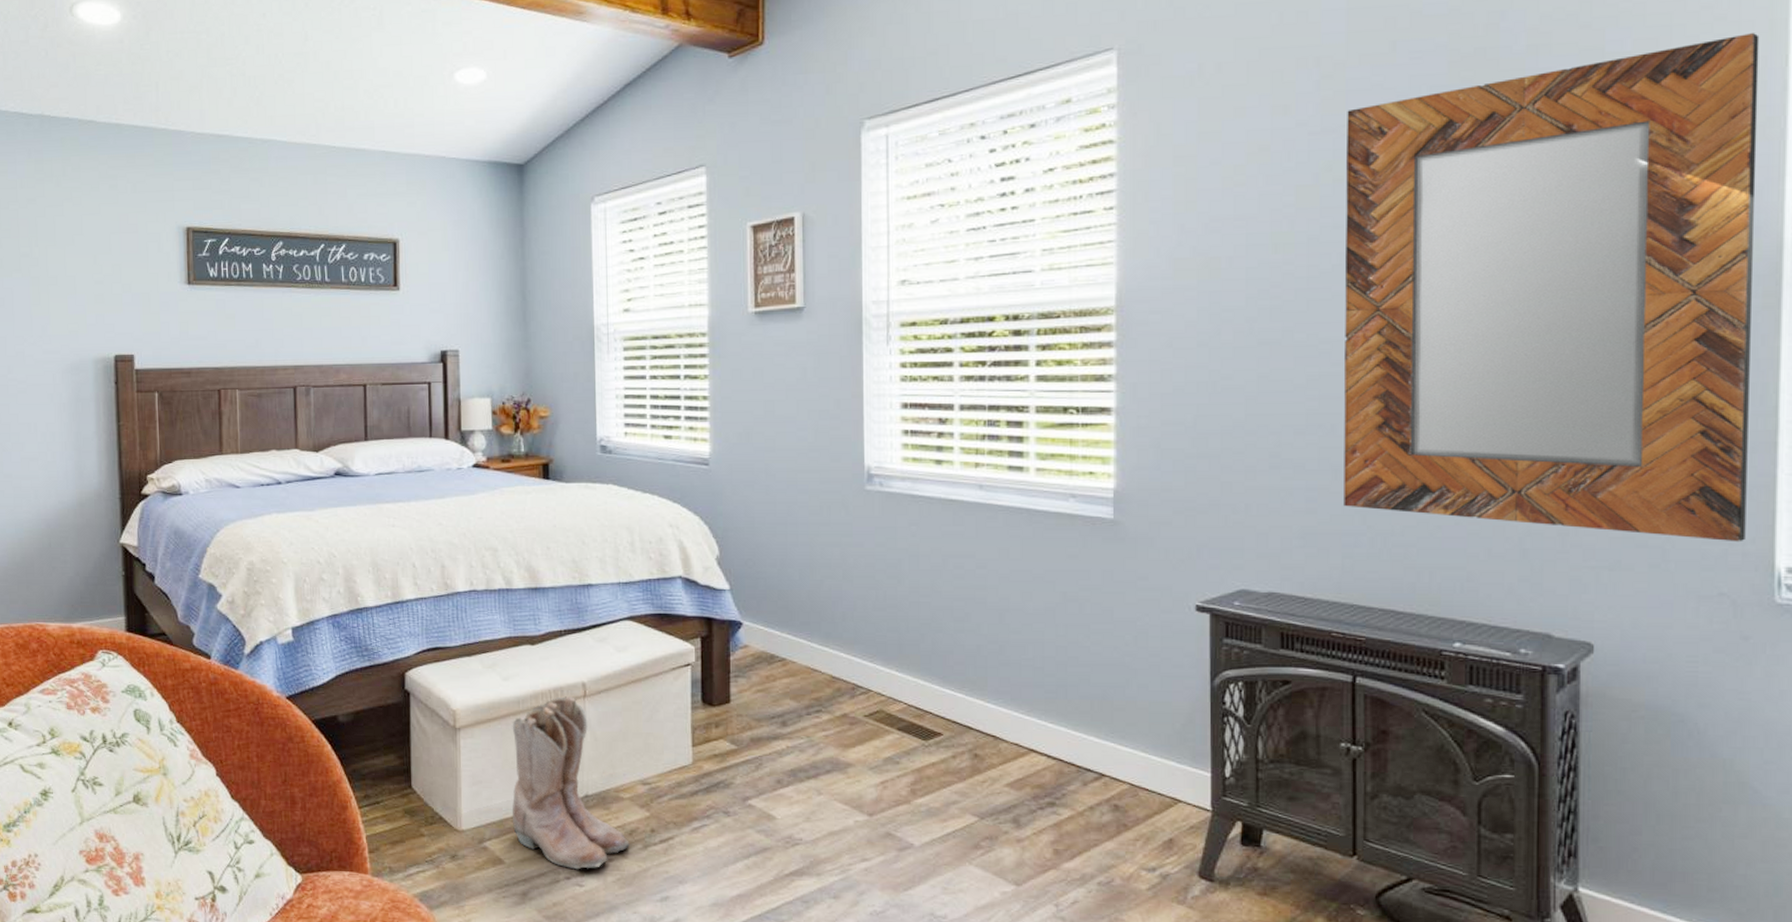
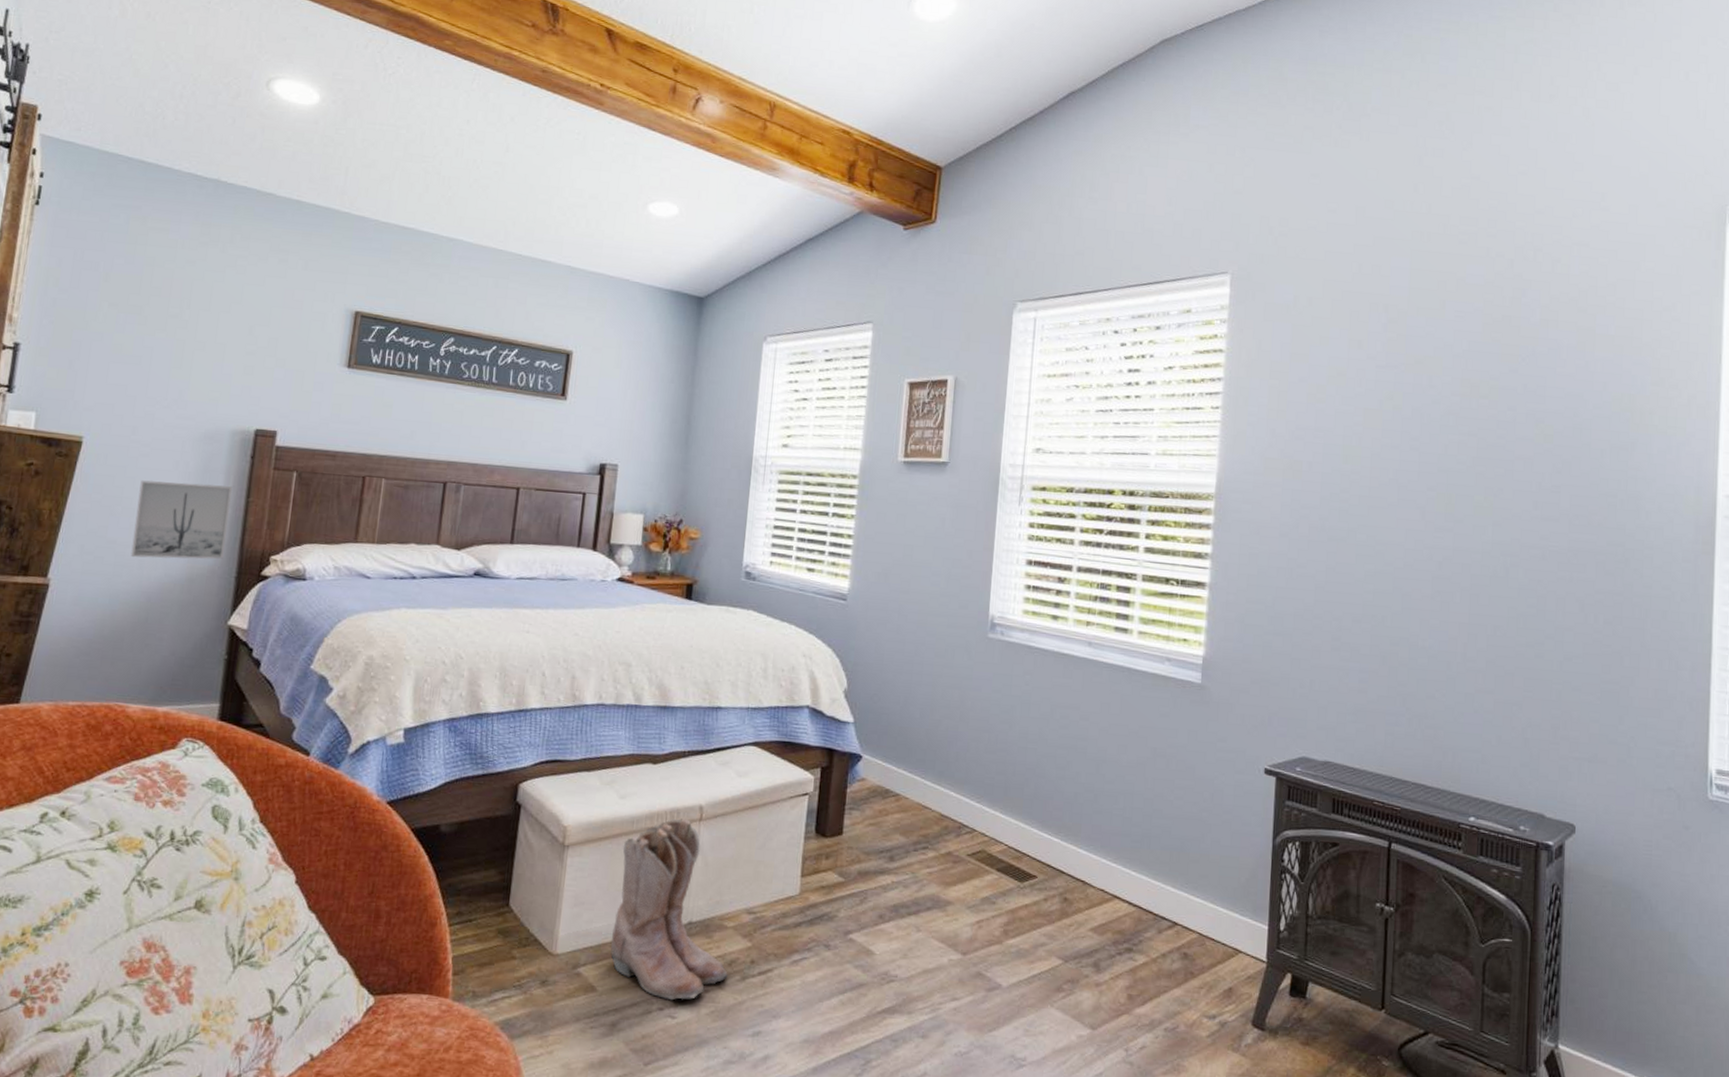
wall art: none [23,413,106,488] -> present [130,480,232,560]
home mirror: present [1344,33,1760,542] -> none [1388,334,1702,746]

